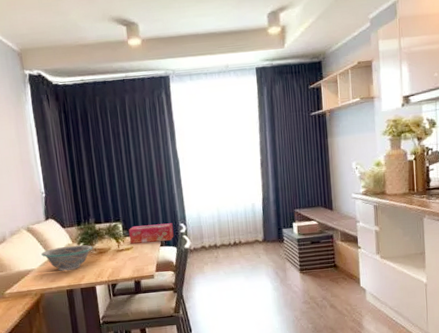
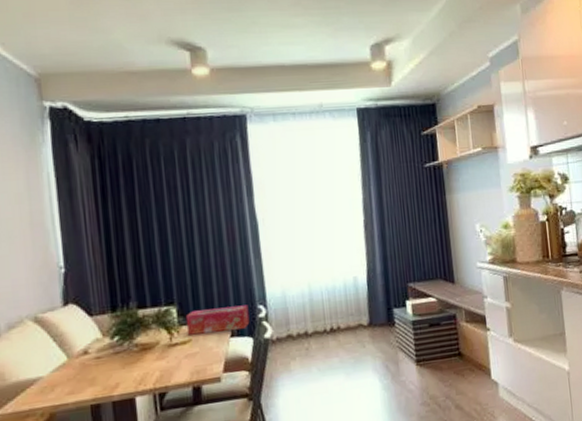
bowl: present [41,245,93,272] -> none [54,339,133,379]

